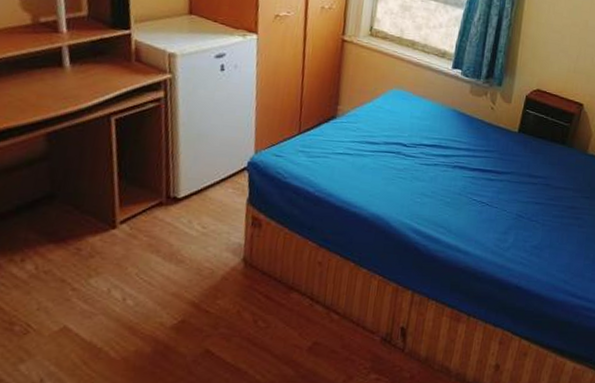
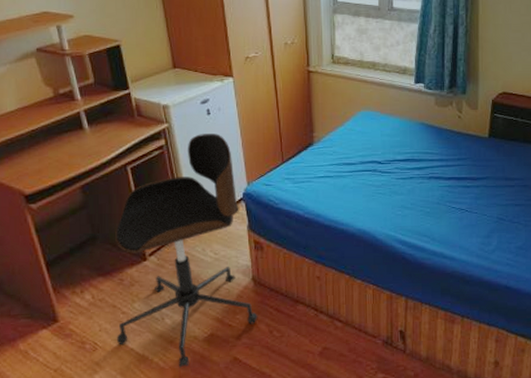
office chair: none [58,90,243,360] -> present [115,134,258,368]

